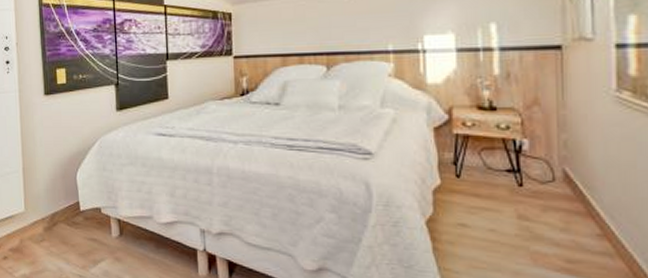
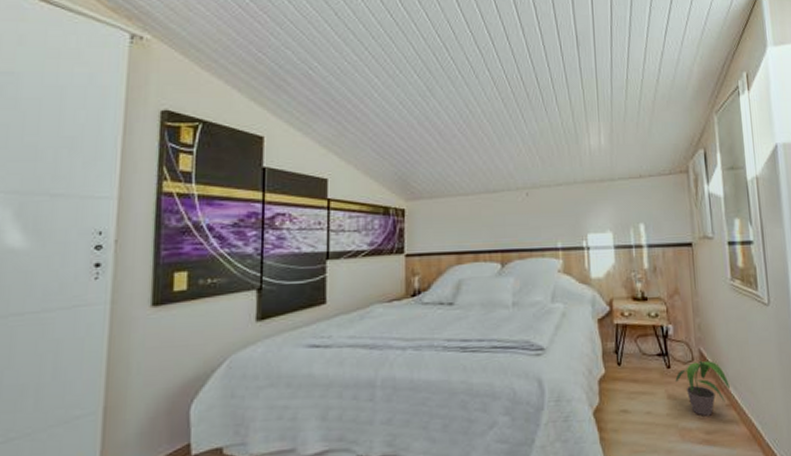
potted plant: none [528,181,604,244] -> present [675,360,730,417]

